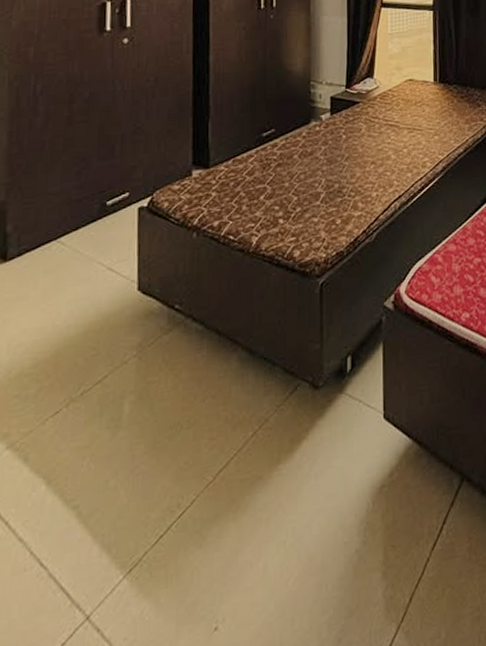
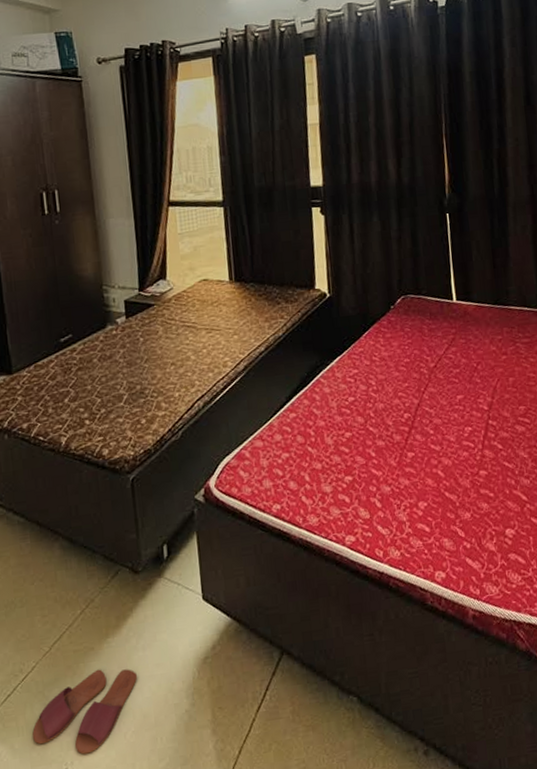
slippers: none [183,501,306,609] -> present [32,669,137,755]

